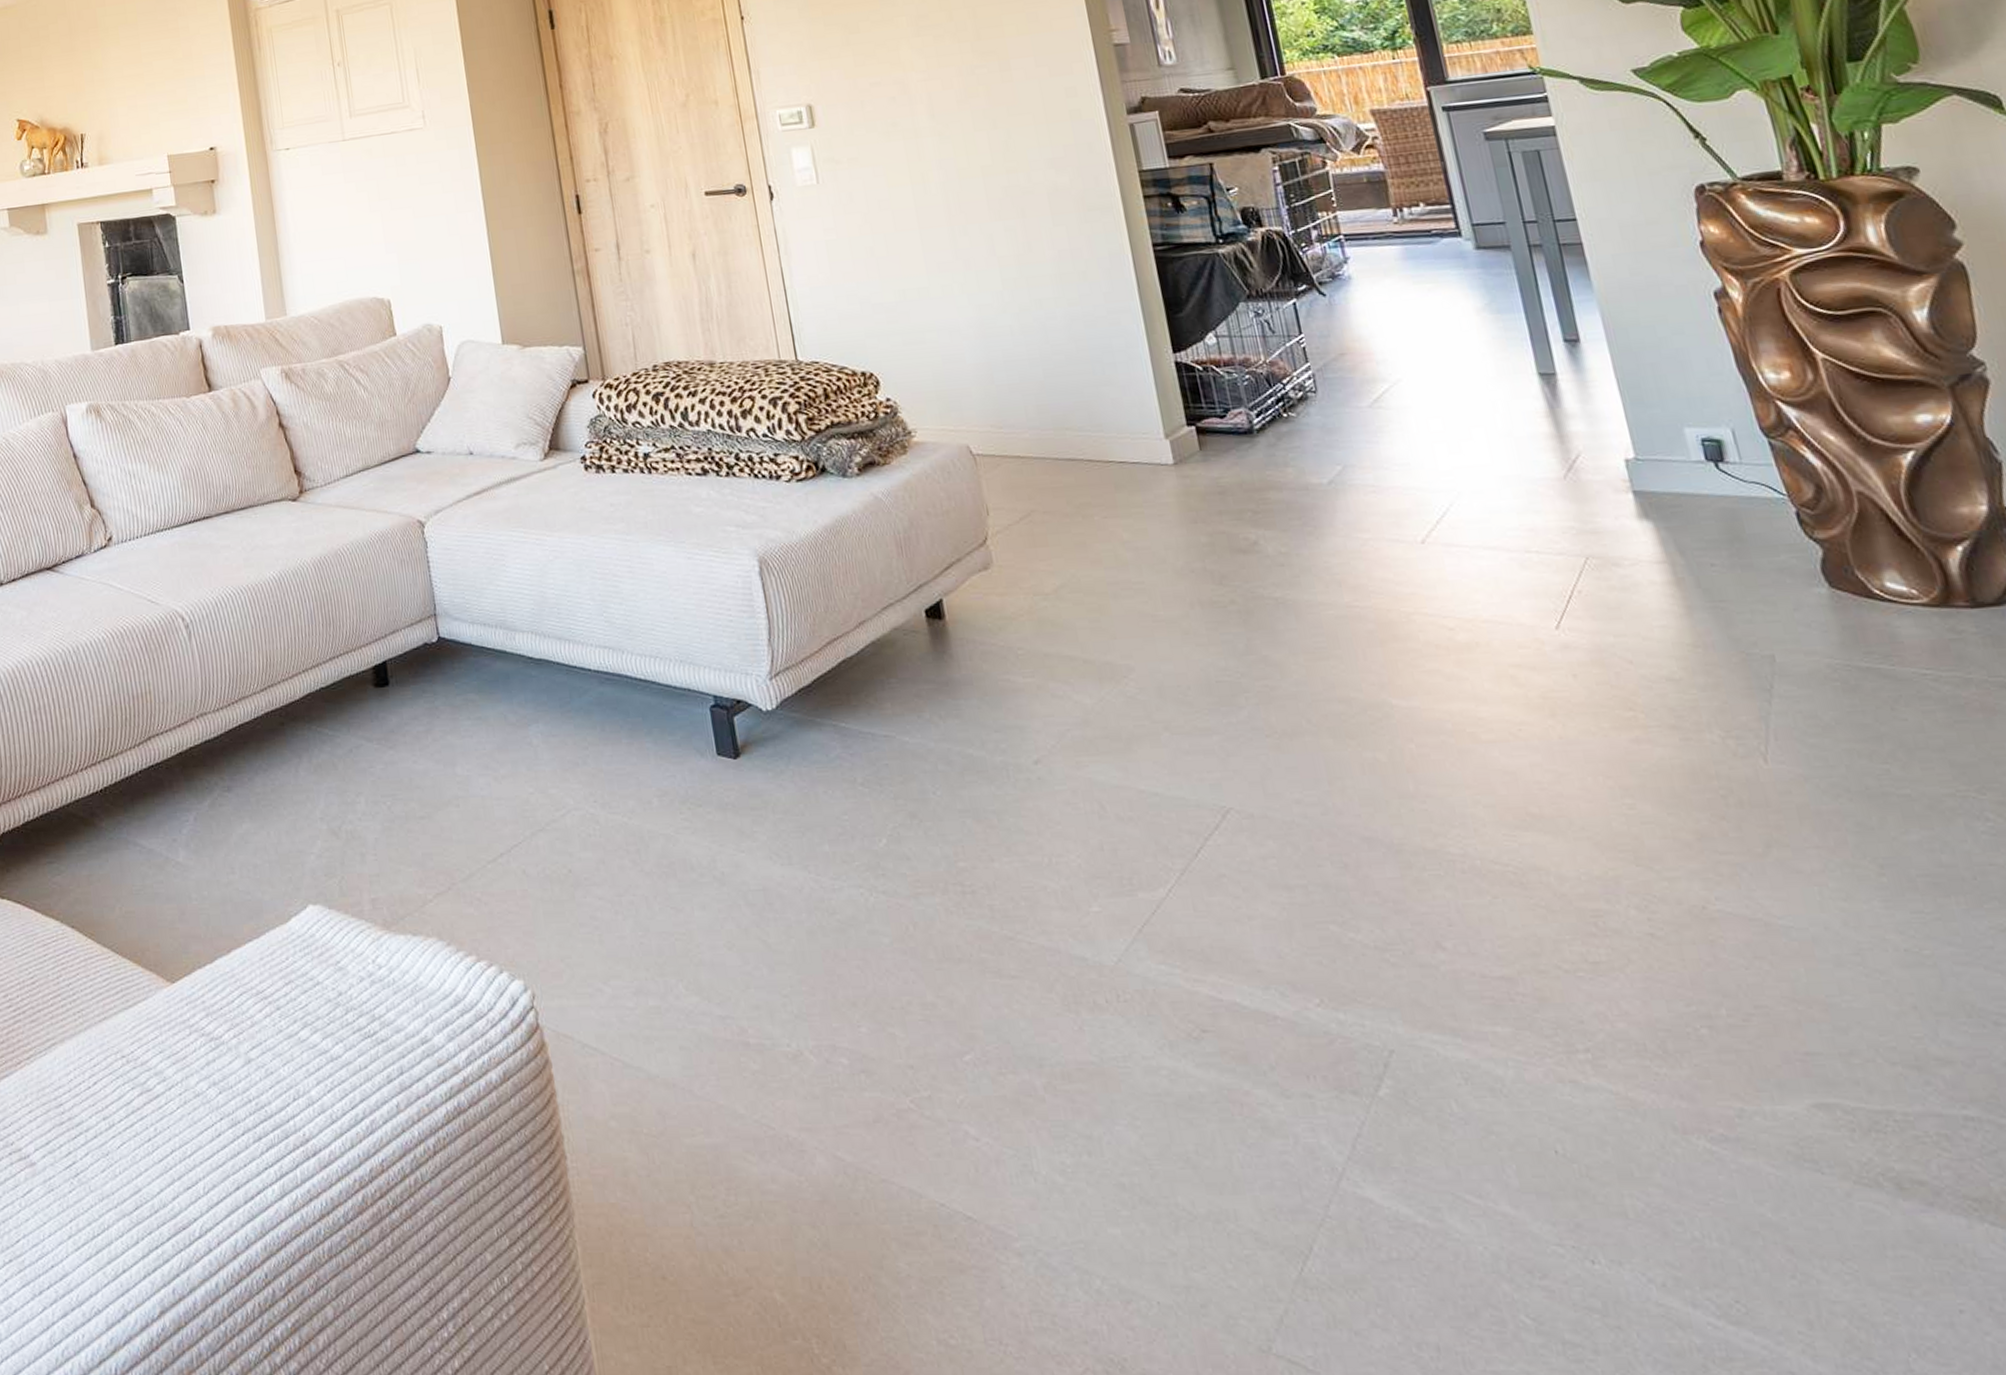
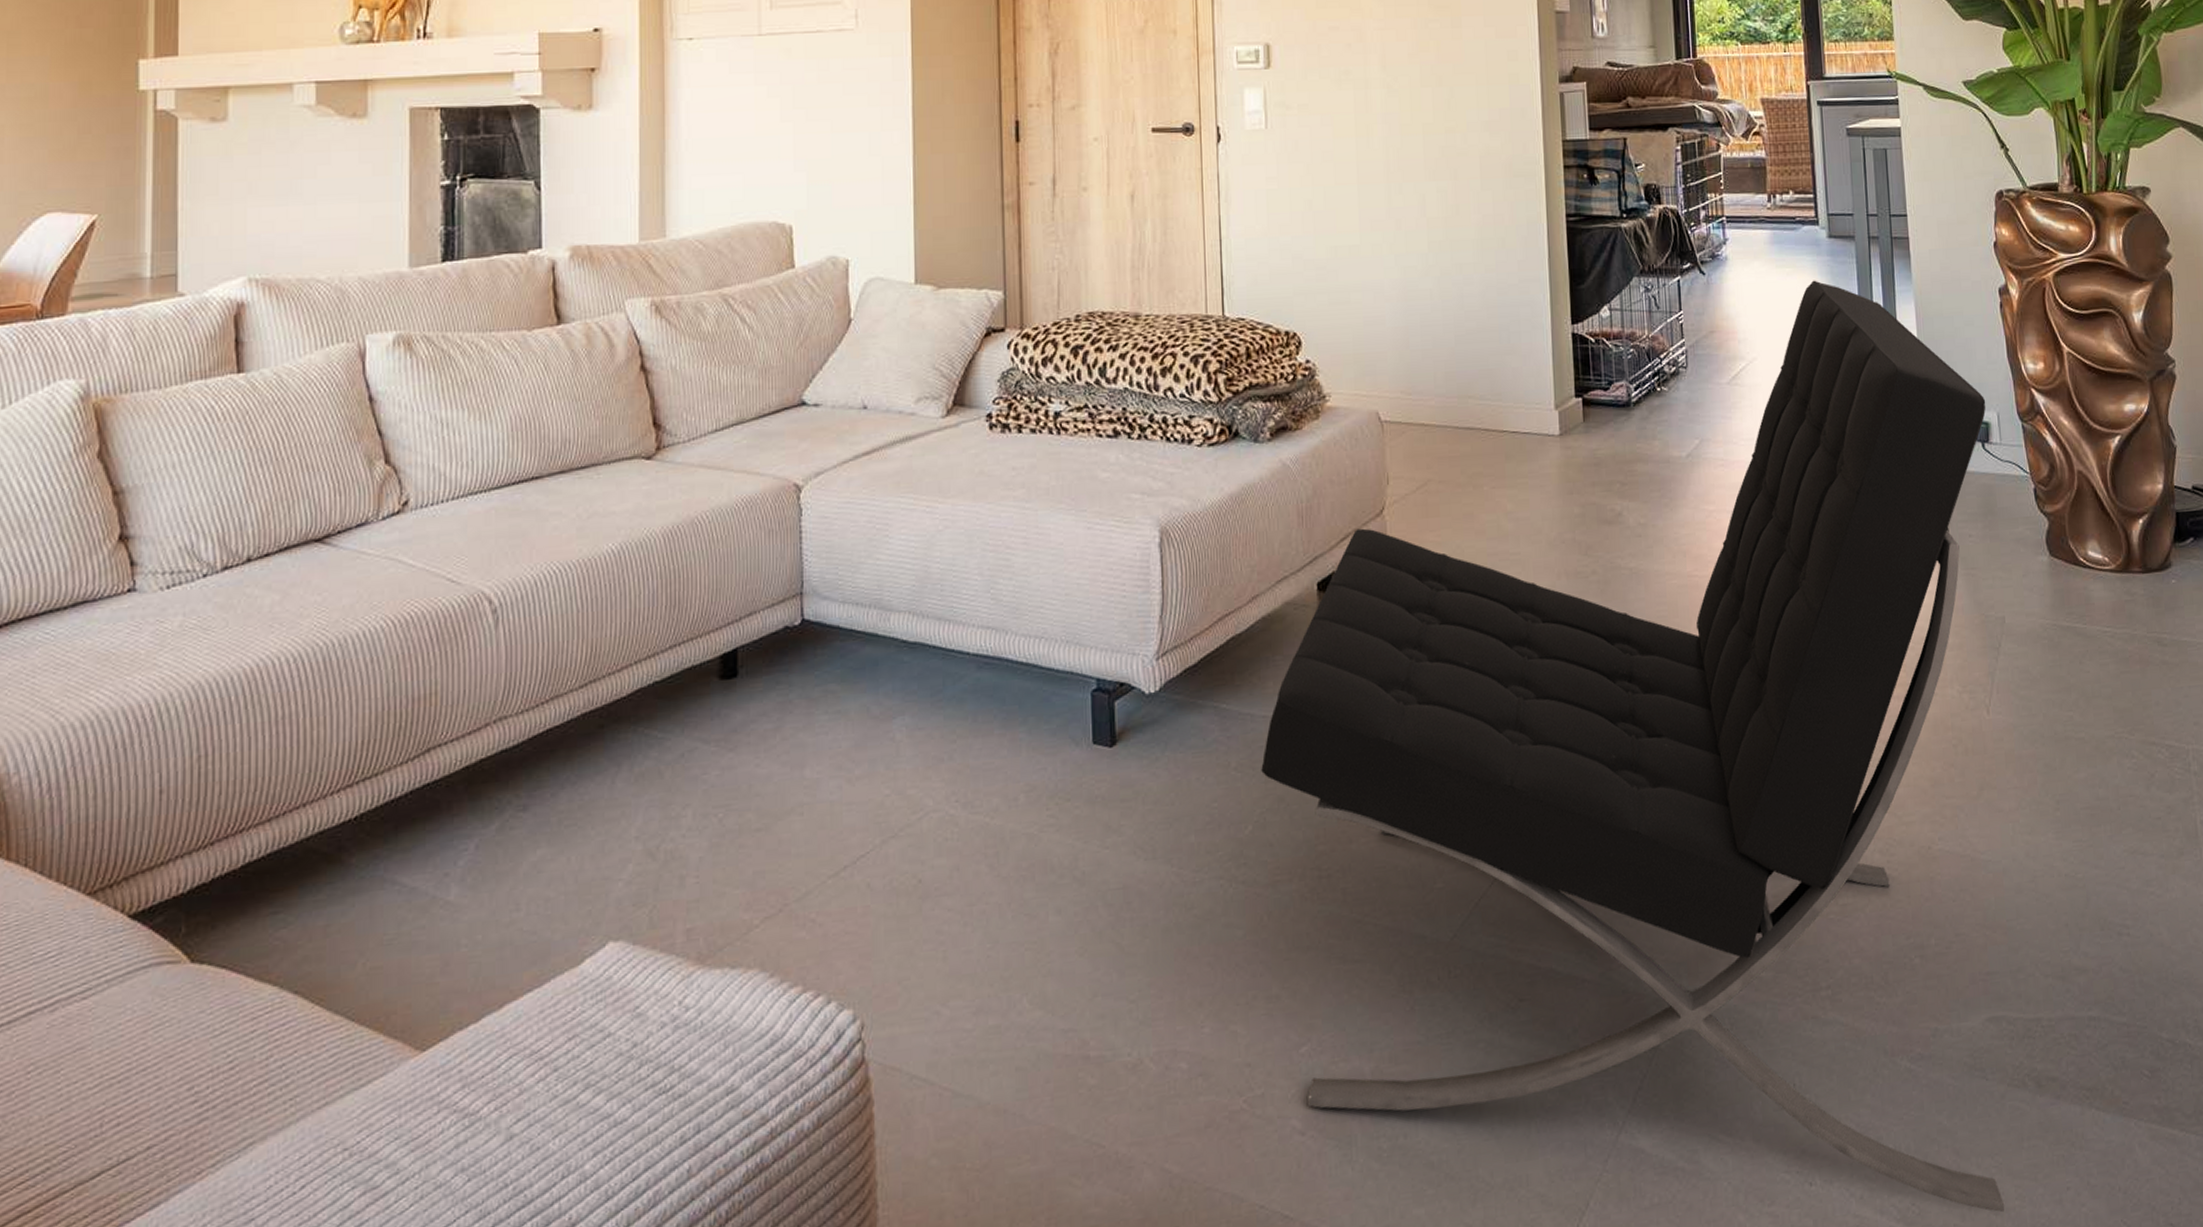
lounge chair: none [888,294,1871,1327] -> present [1261,280,2005,1213]

